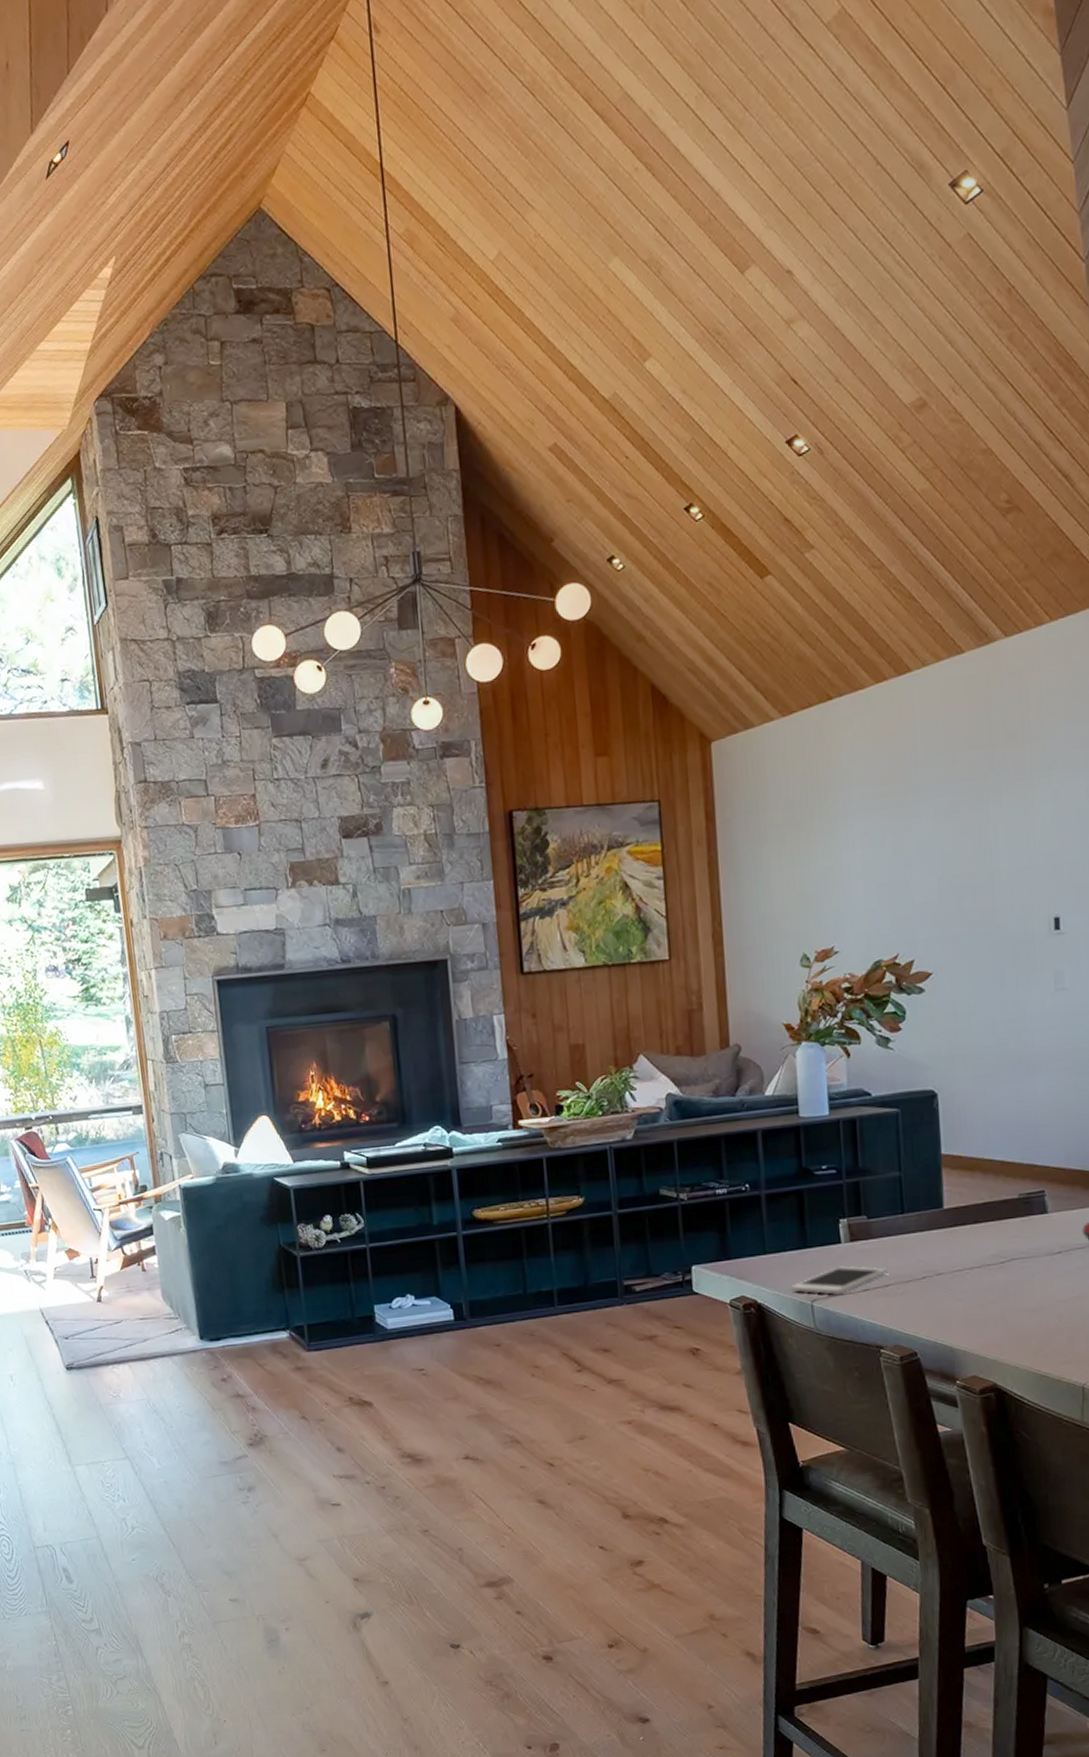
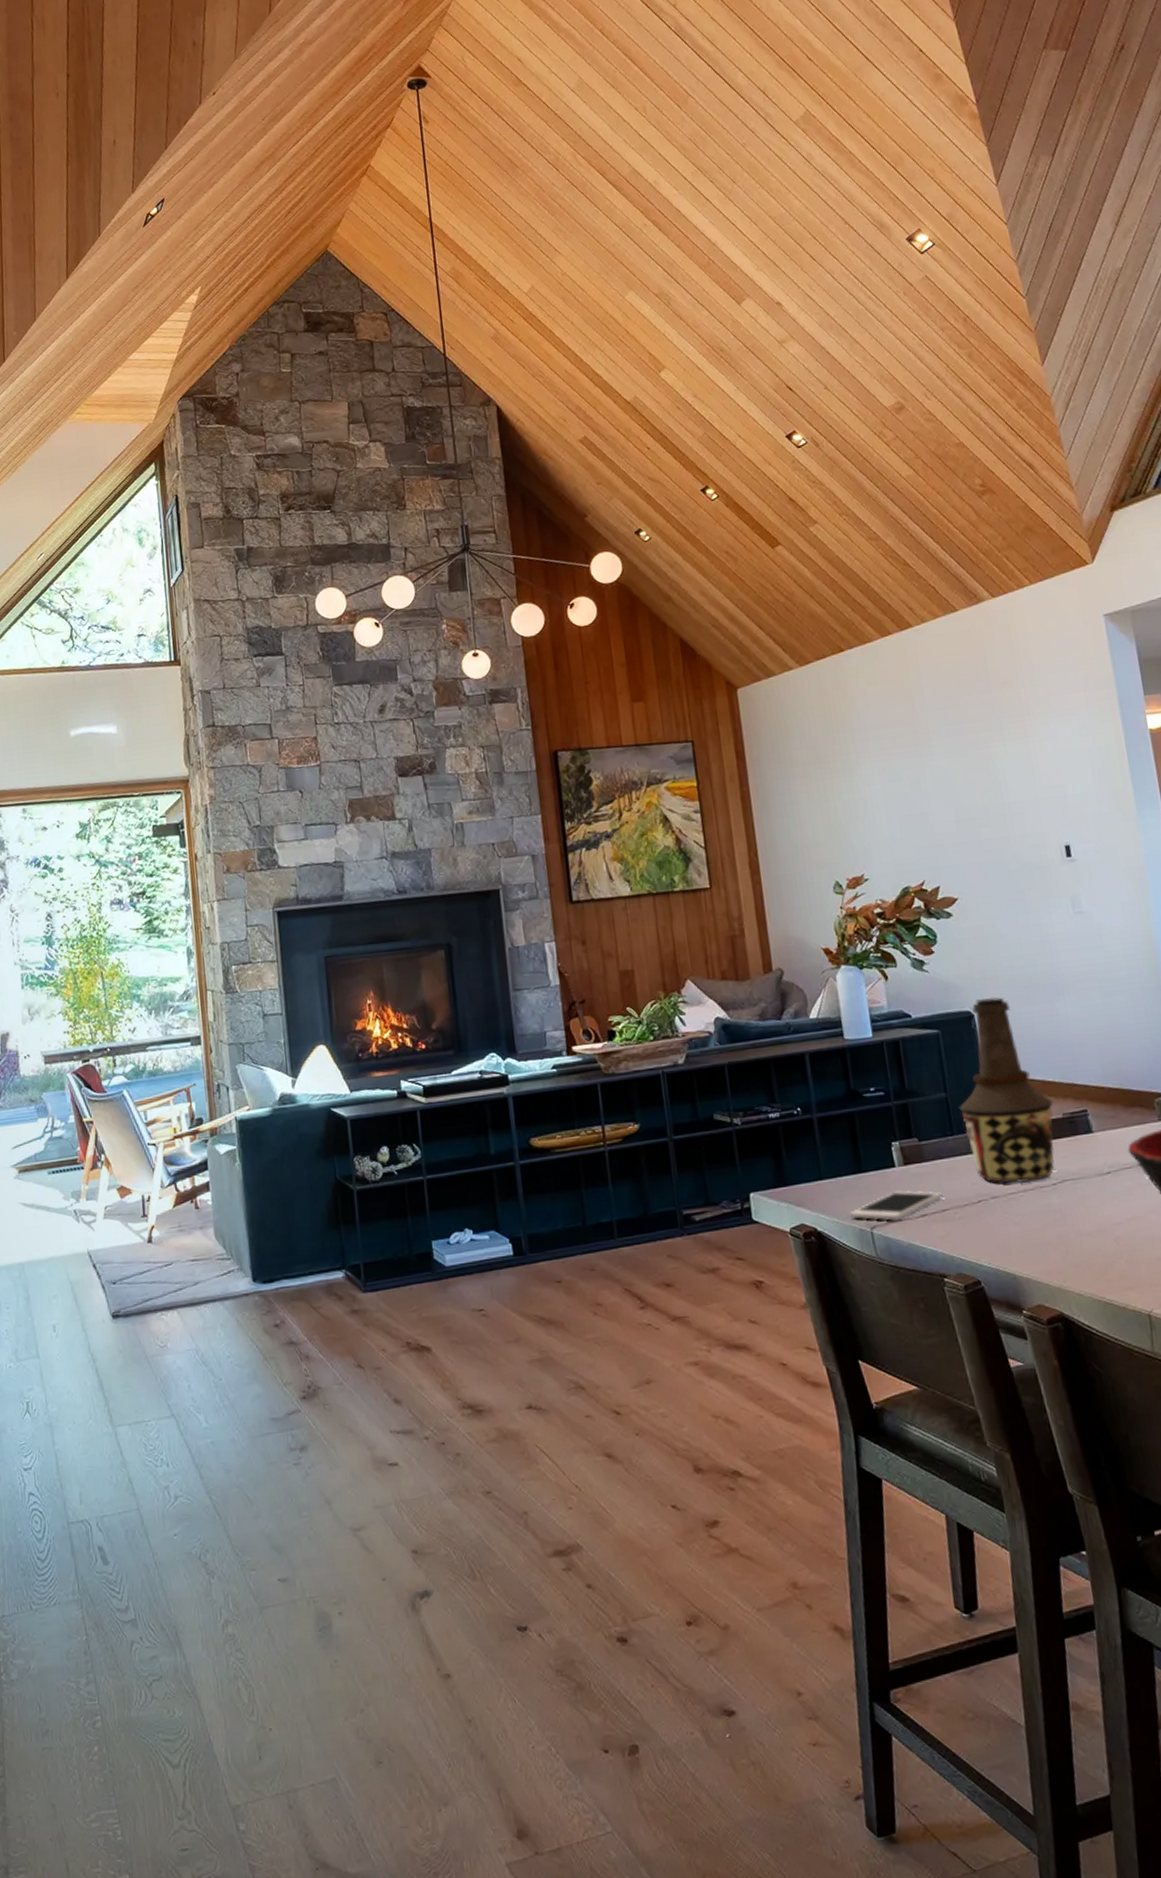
bottle: none [912,1076,1010,1262] -> present [958,997,1055,1184]

